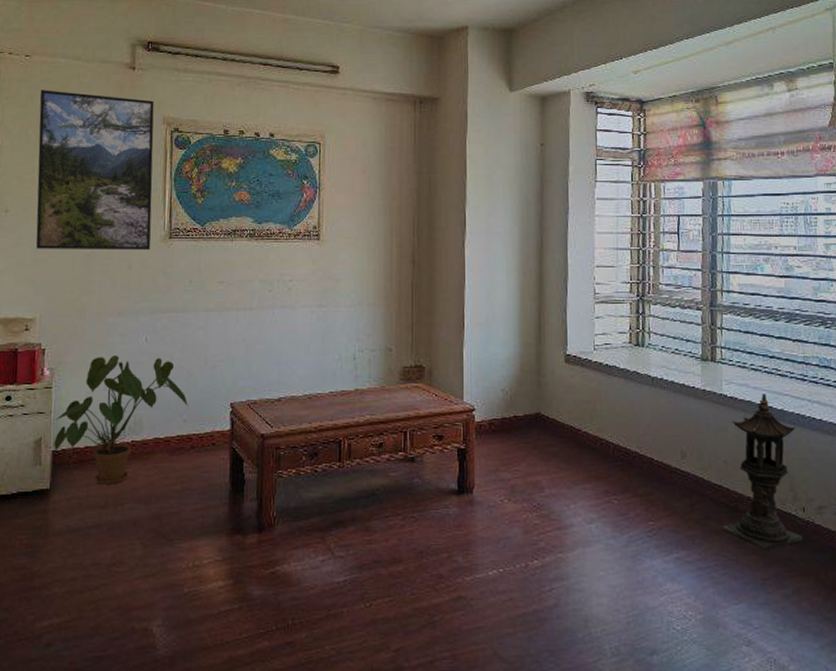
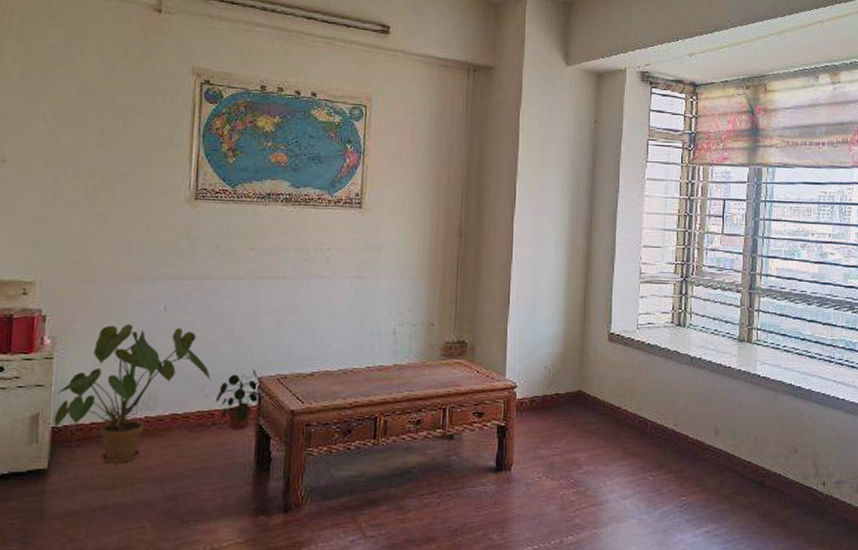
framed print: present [36,90,154,250] -> none [38,27,183,212]
potted plant: none [193,396,233,453] -> present [215,369,261,430]
lantern: present [721,394,803,551] -> none [748,374,821,524]

